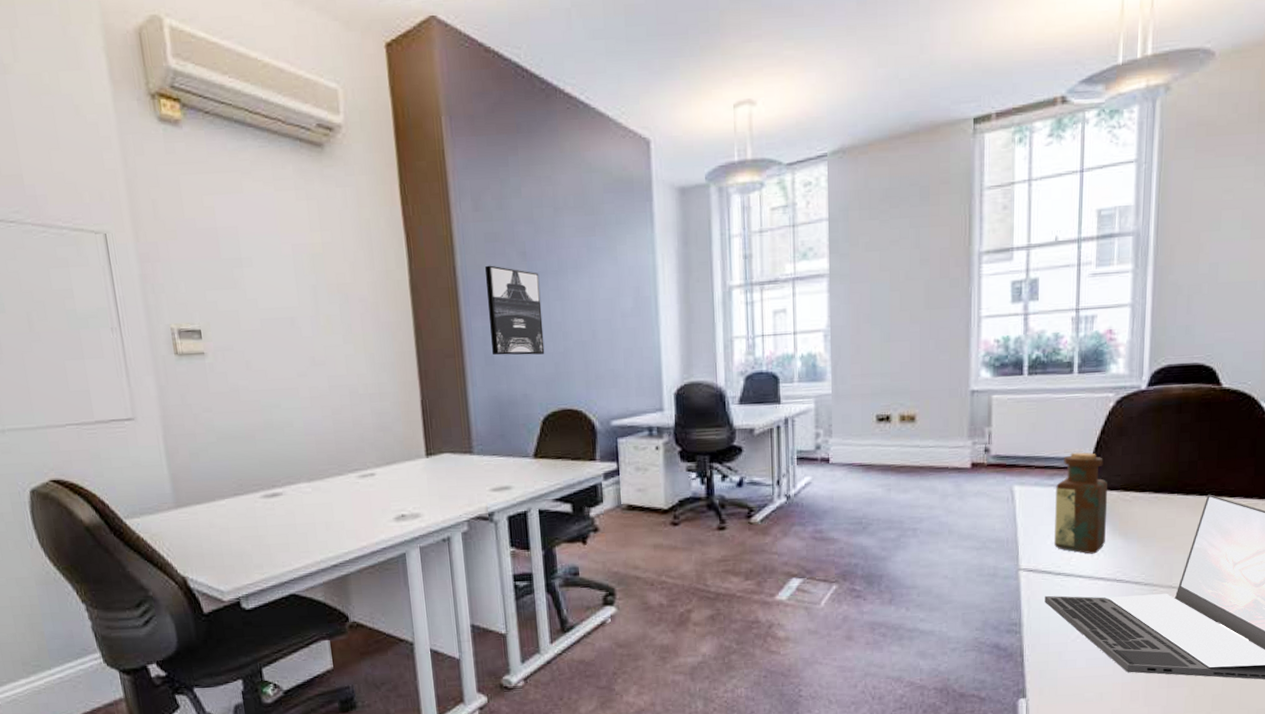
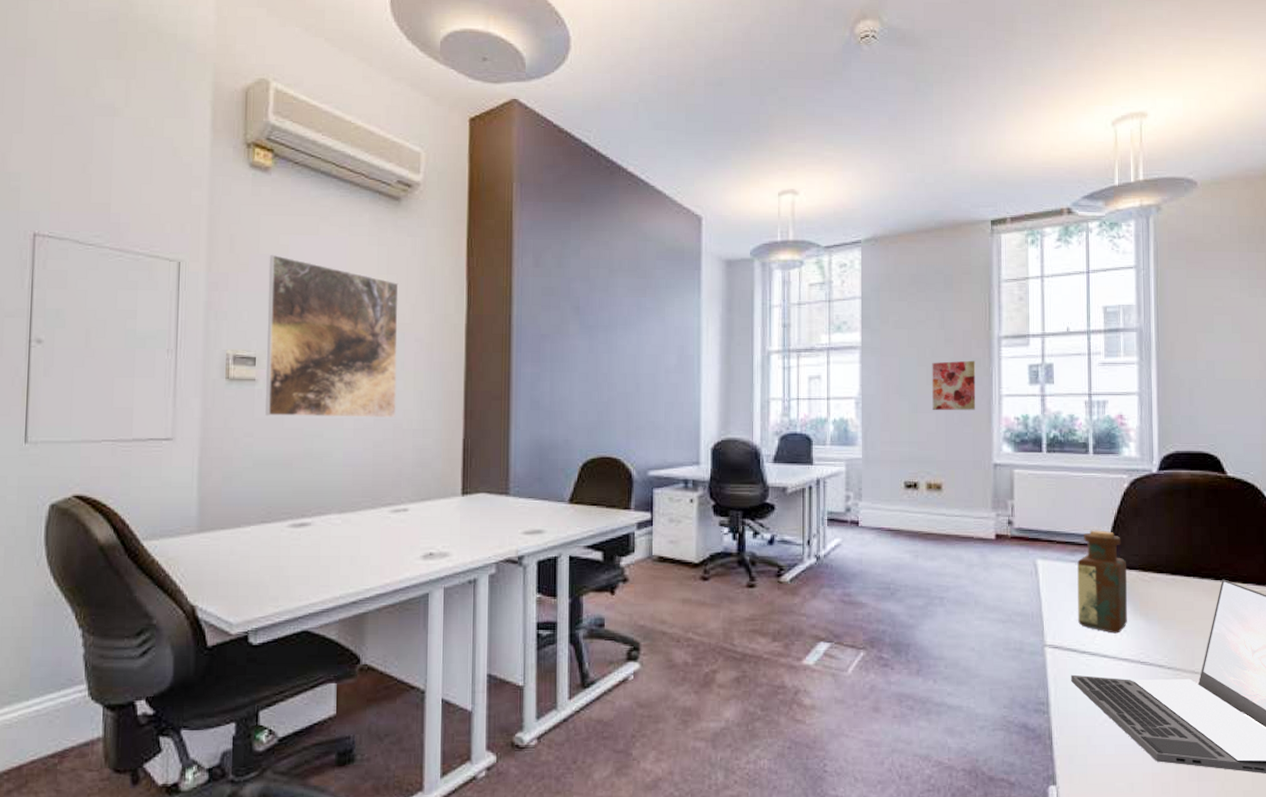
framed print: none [196,218,351,390] -> present [265,255,399,419]
wall art: present [485,265,545,356] -> none [539,316,590,402]
wall art: none [906,280,953,339] -> present [932,360,976,411]

